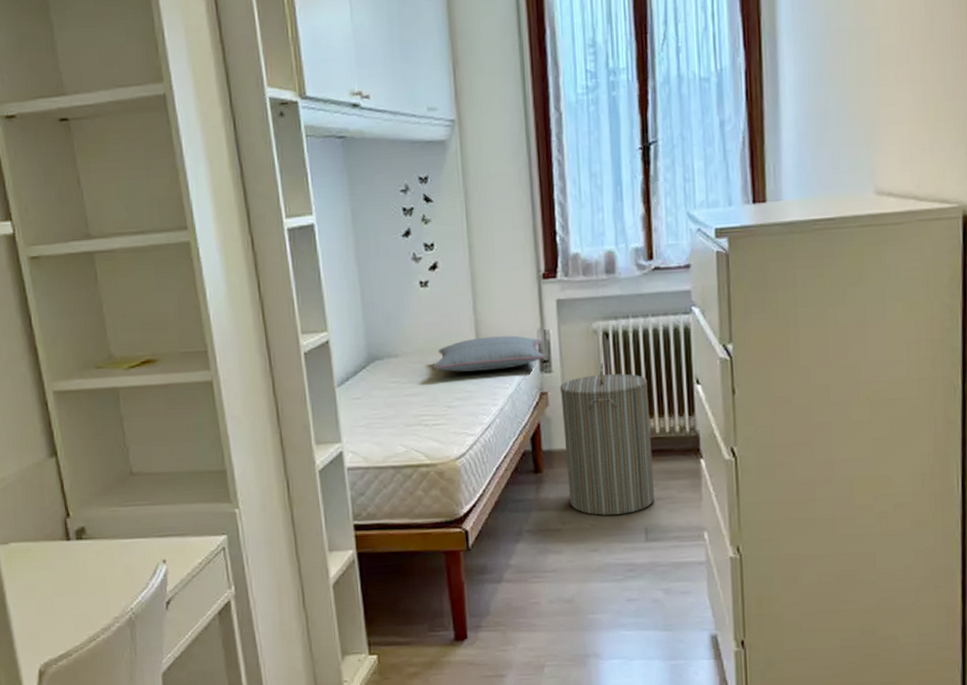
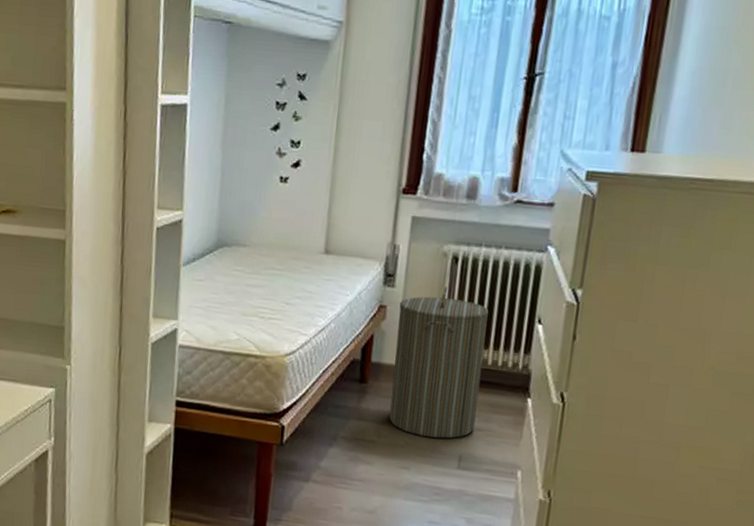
pillow: present [432,335,545,372] -> none [278,241,391,276]

